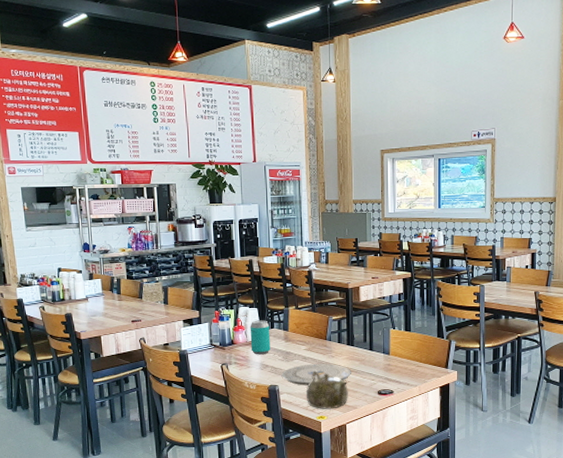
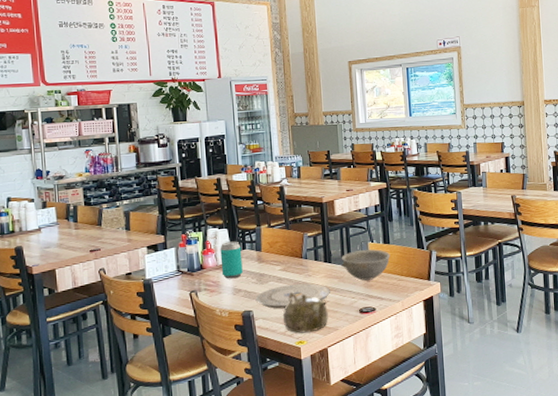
bowl: none [363,335,411,364] -> present [341,249,390,281]

